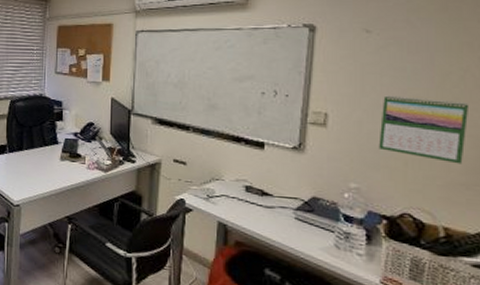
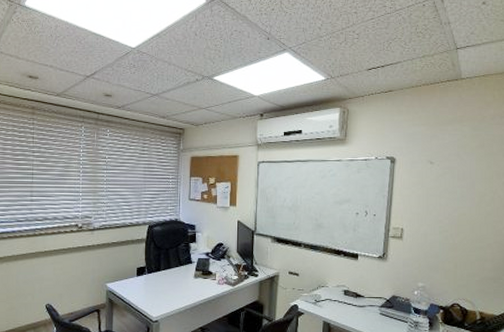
calendar: present [378,95,470,164] -> none [438,213,497,264]

